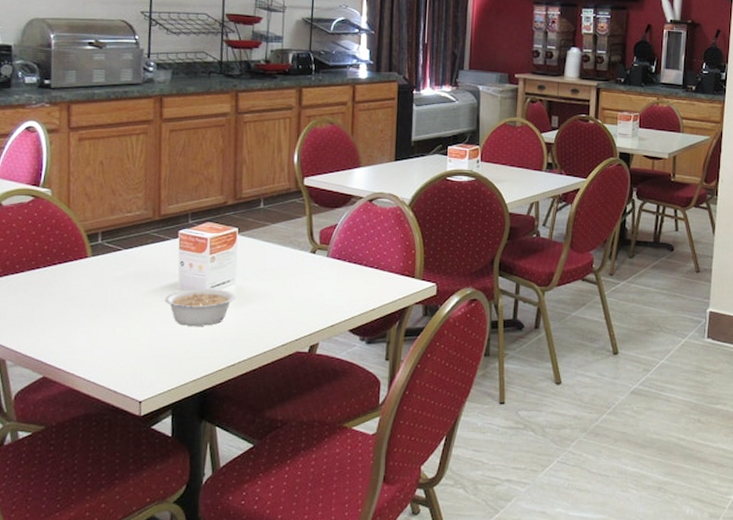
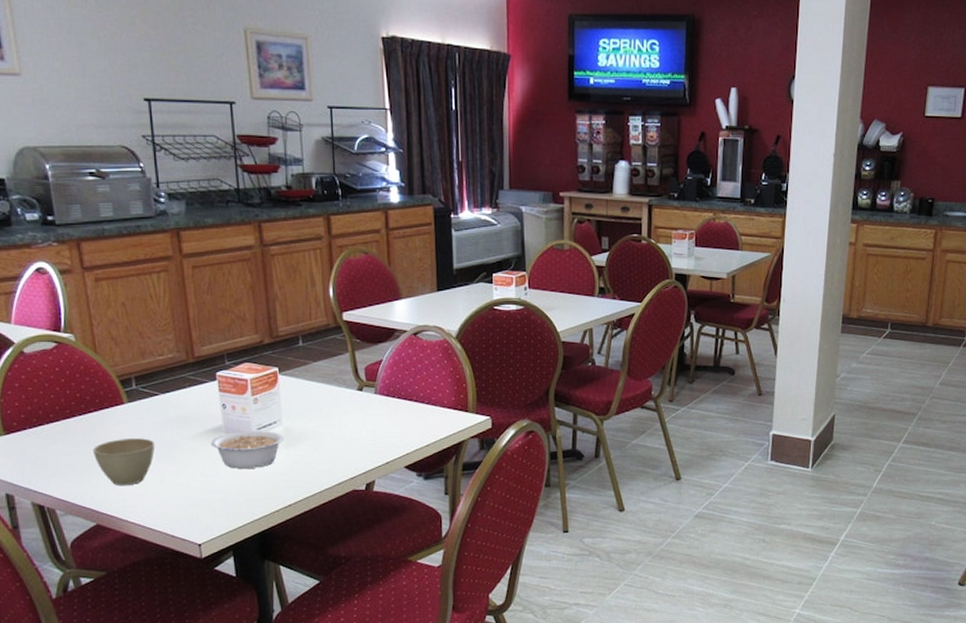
cup: none [50,292,112,339] -> present [92,438,155,486]

